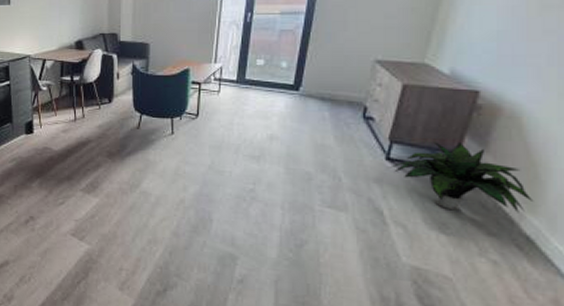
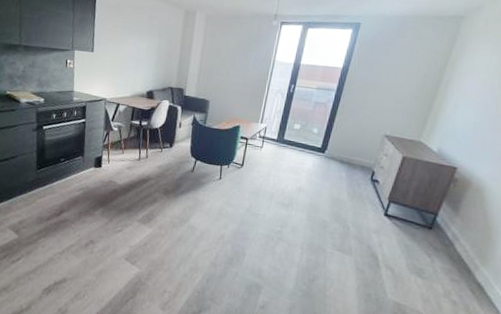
potted plant: present [390,142,534,213] -> none [387,204,487,265]

